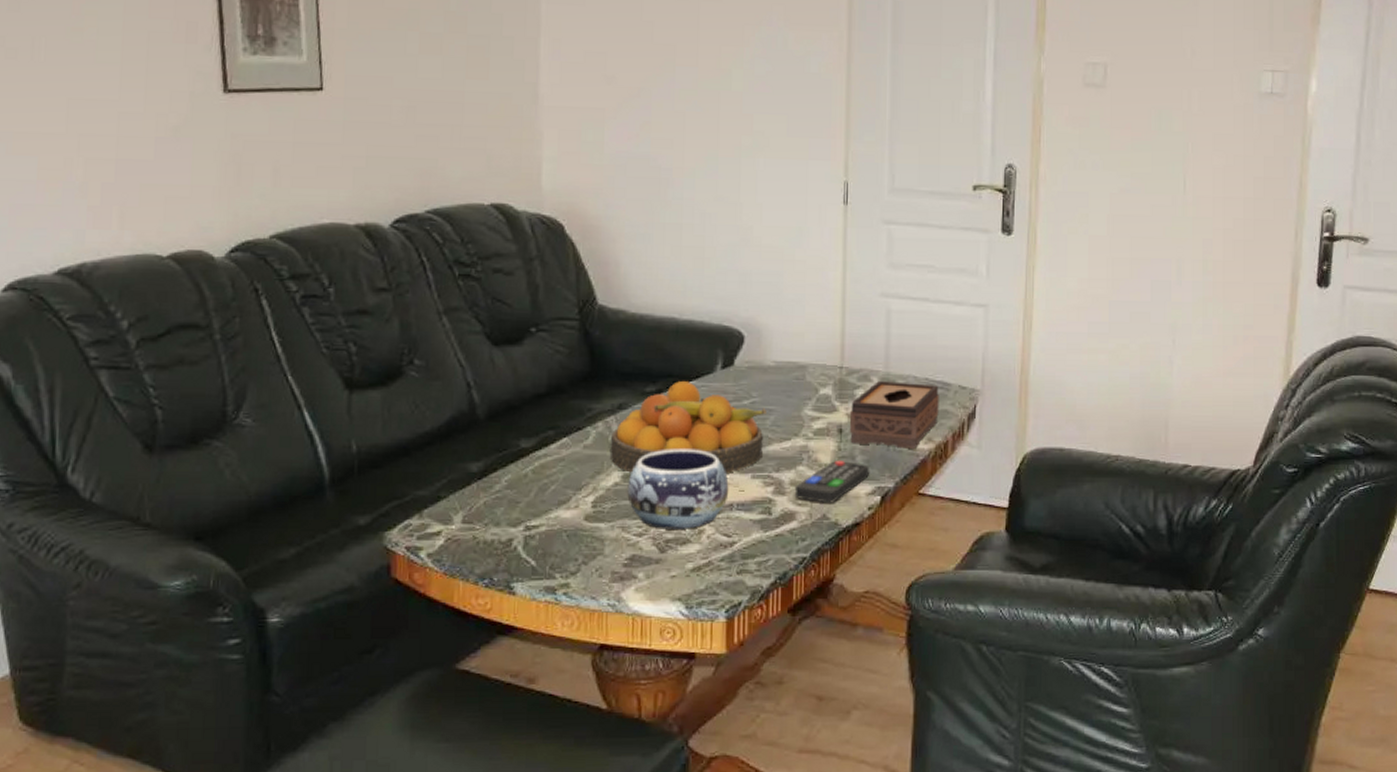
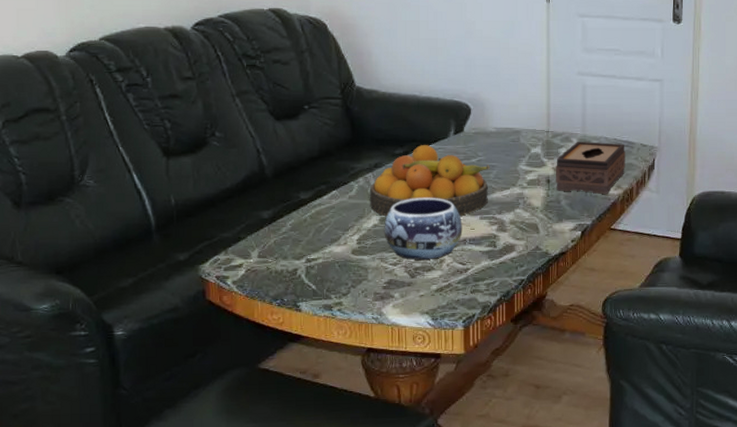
remote control: present [794,461,869,503] -> none [513,204,571,238]

